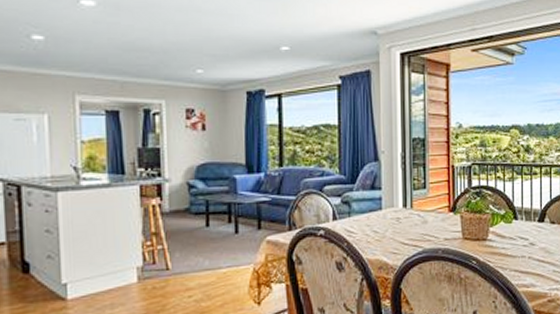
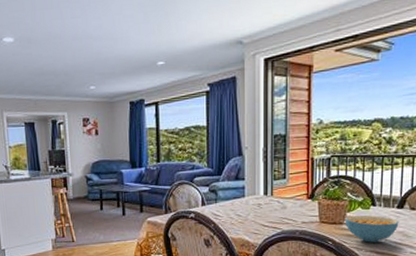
cereal bowl: none [488,229,541,261] -> present [344,215,399,243]

